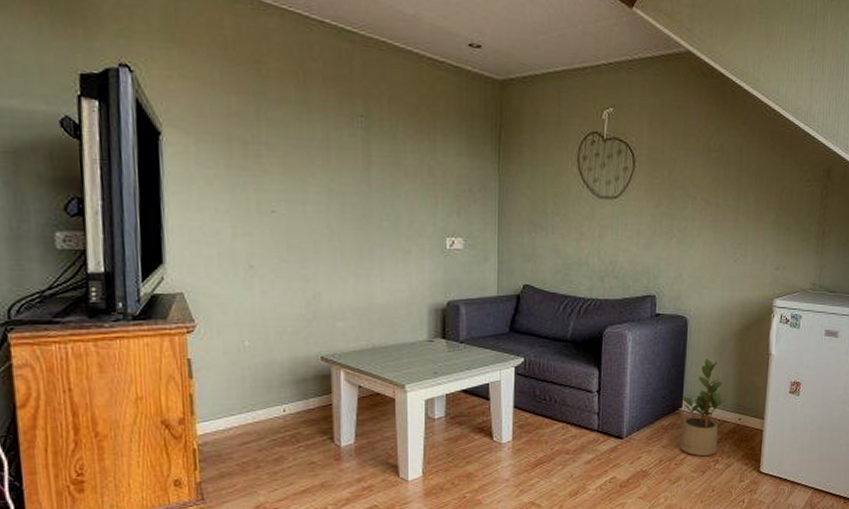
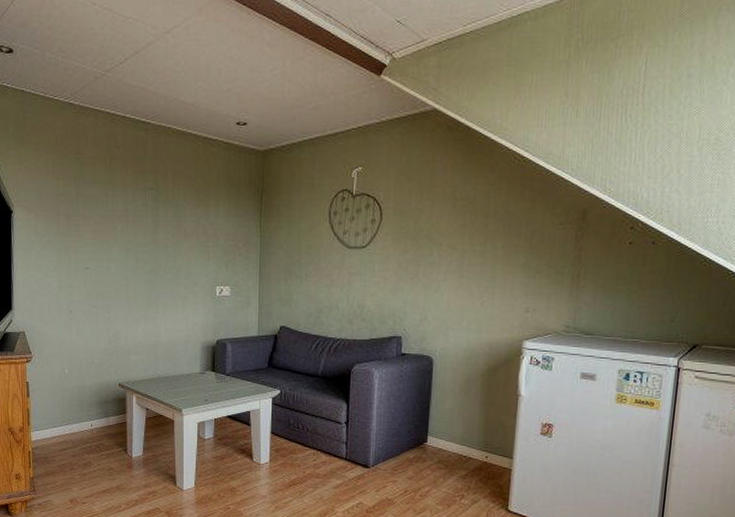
potted plant: present [679,359,727,456] -> none [424,397,473,490]

